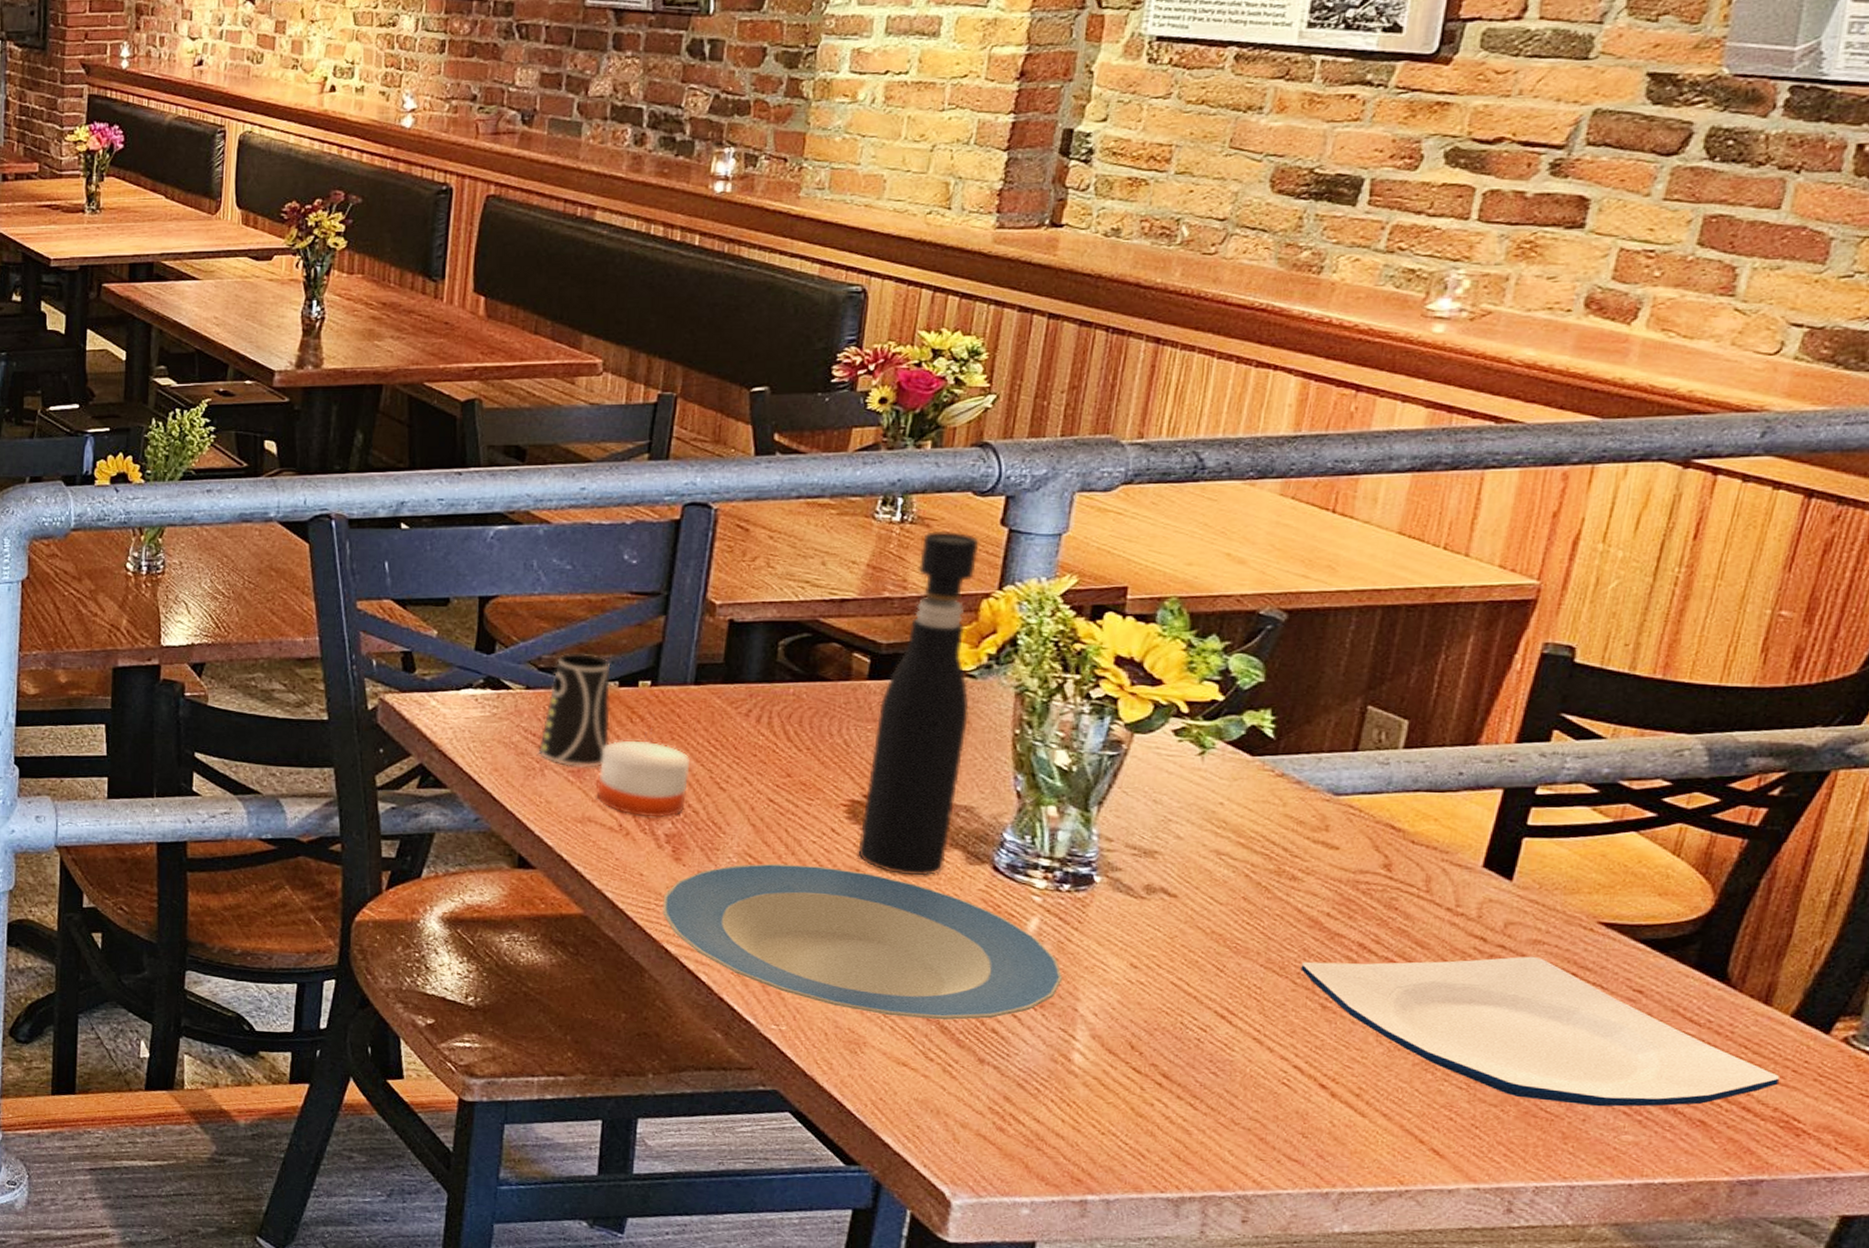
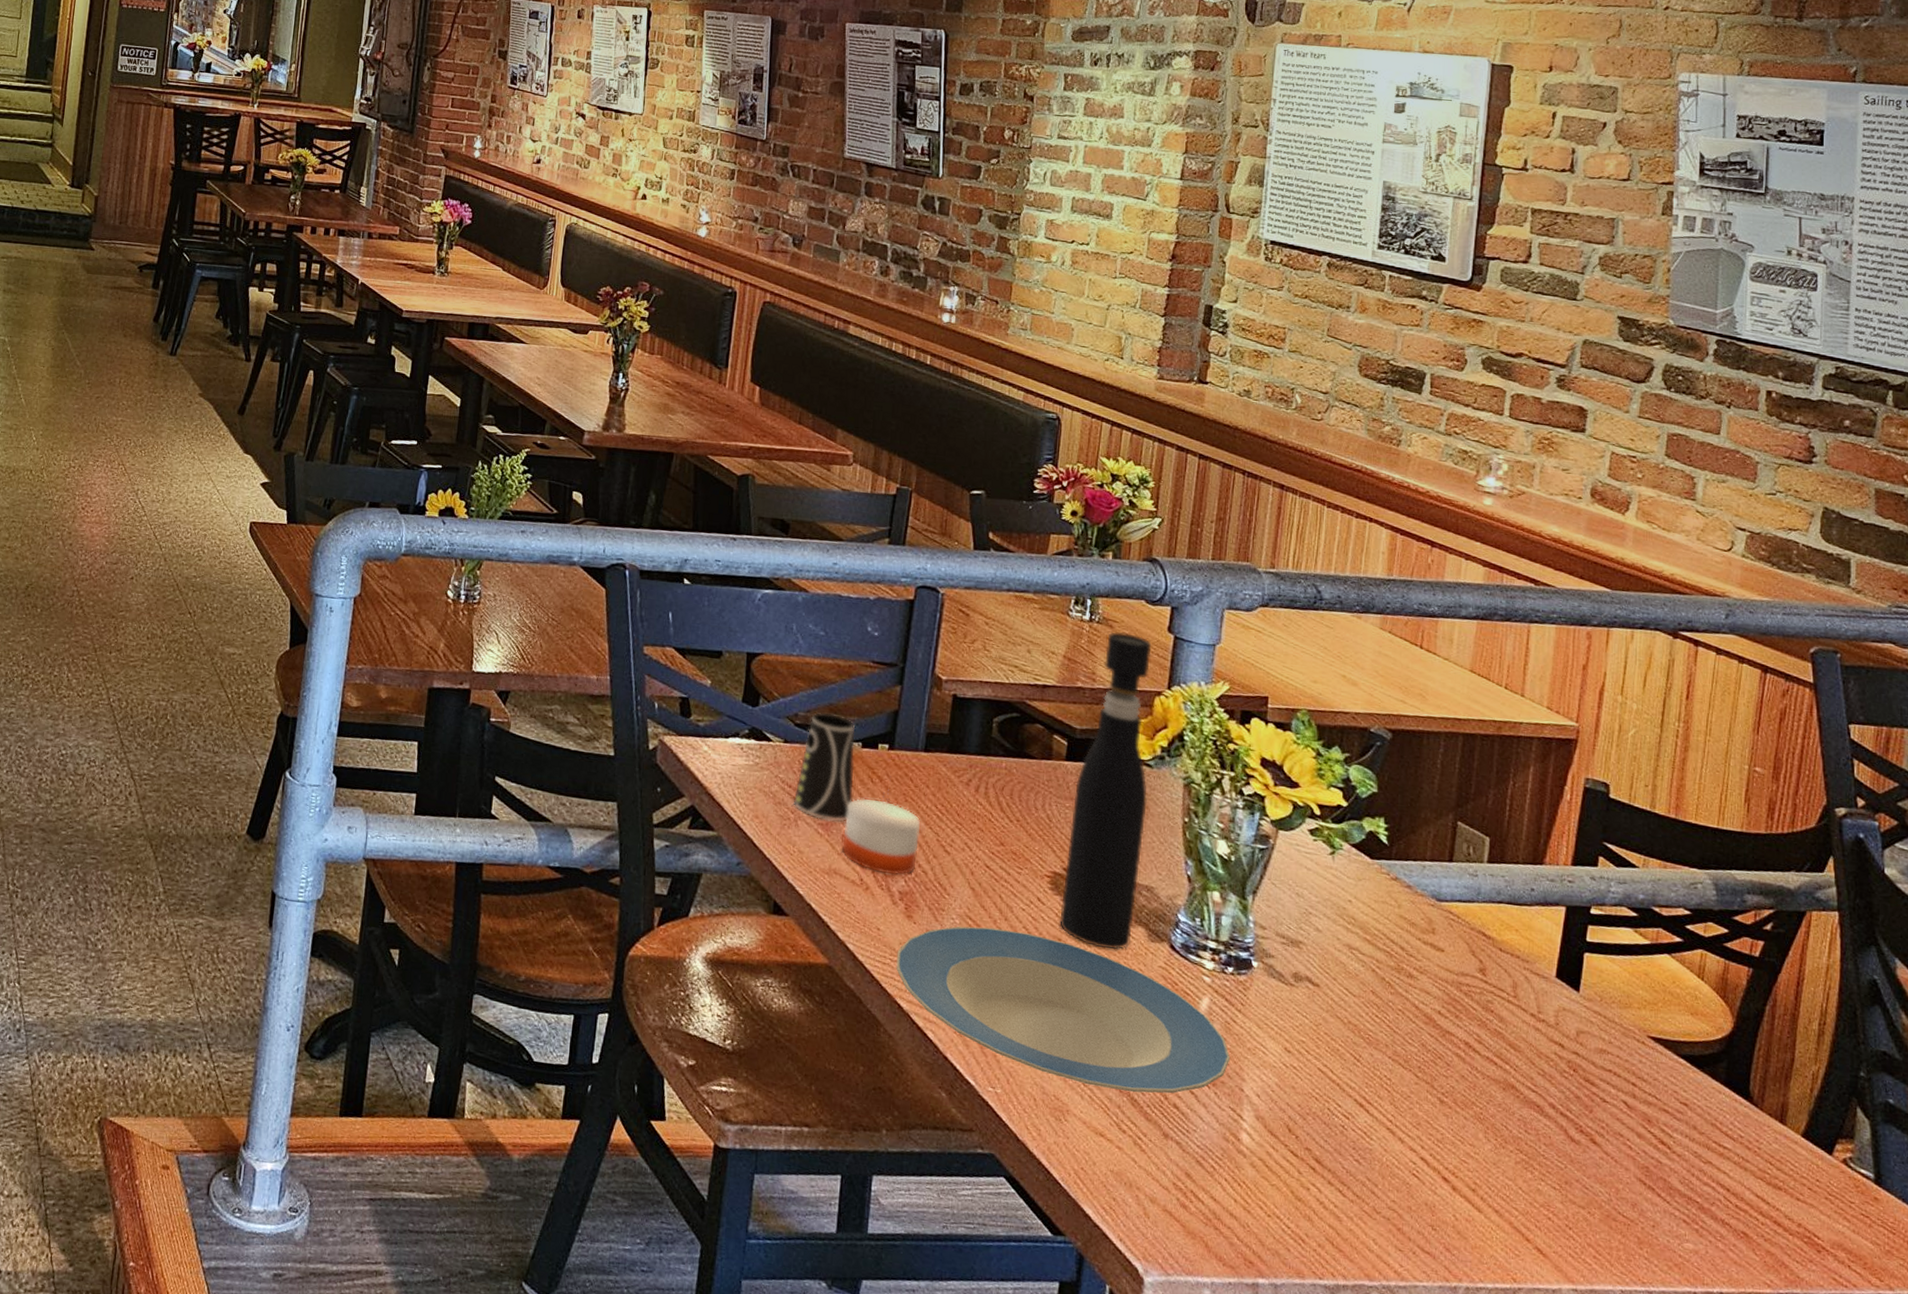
plate: present [1300,956,1779,1107] -> none [1421,1056,1799,1217]

